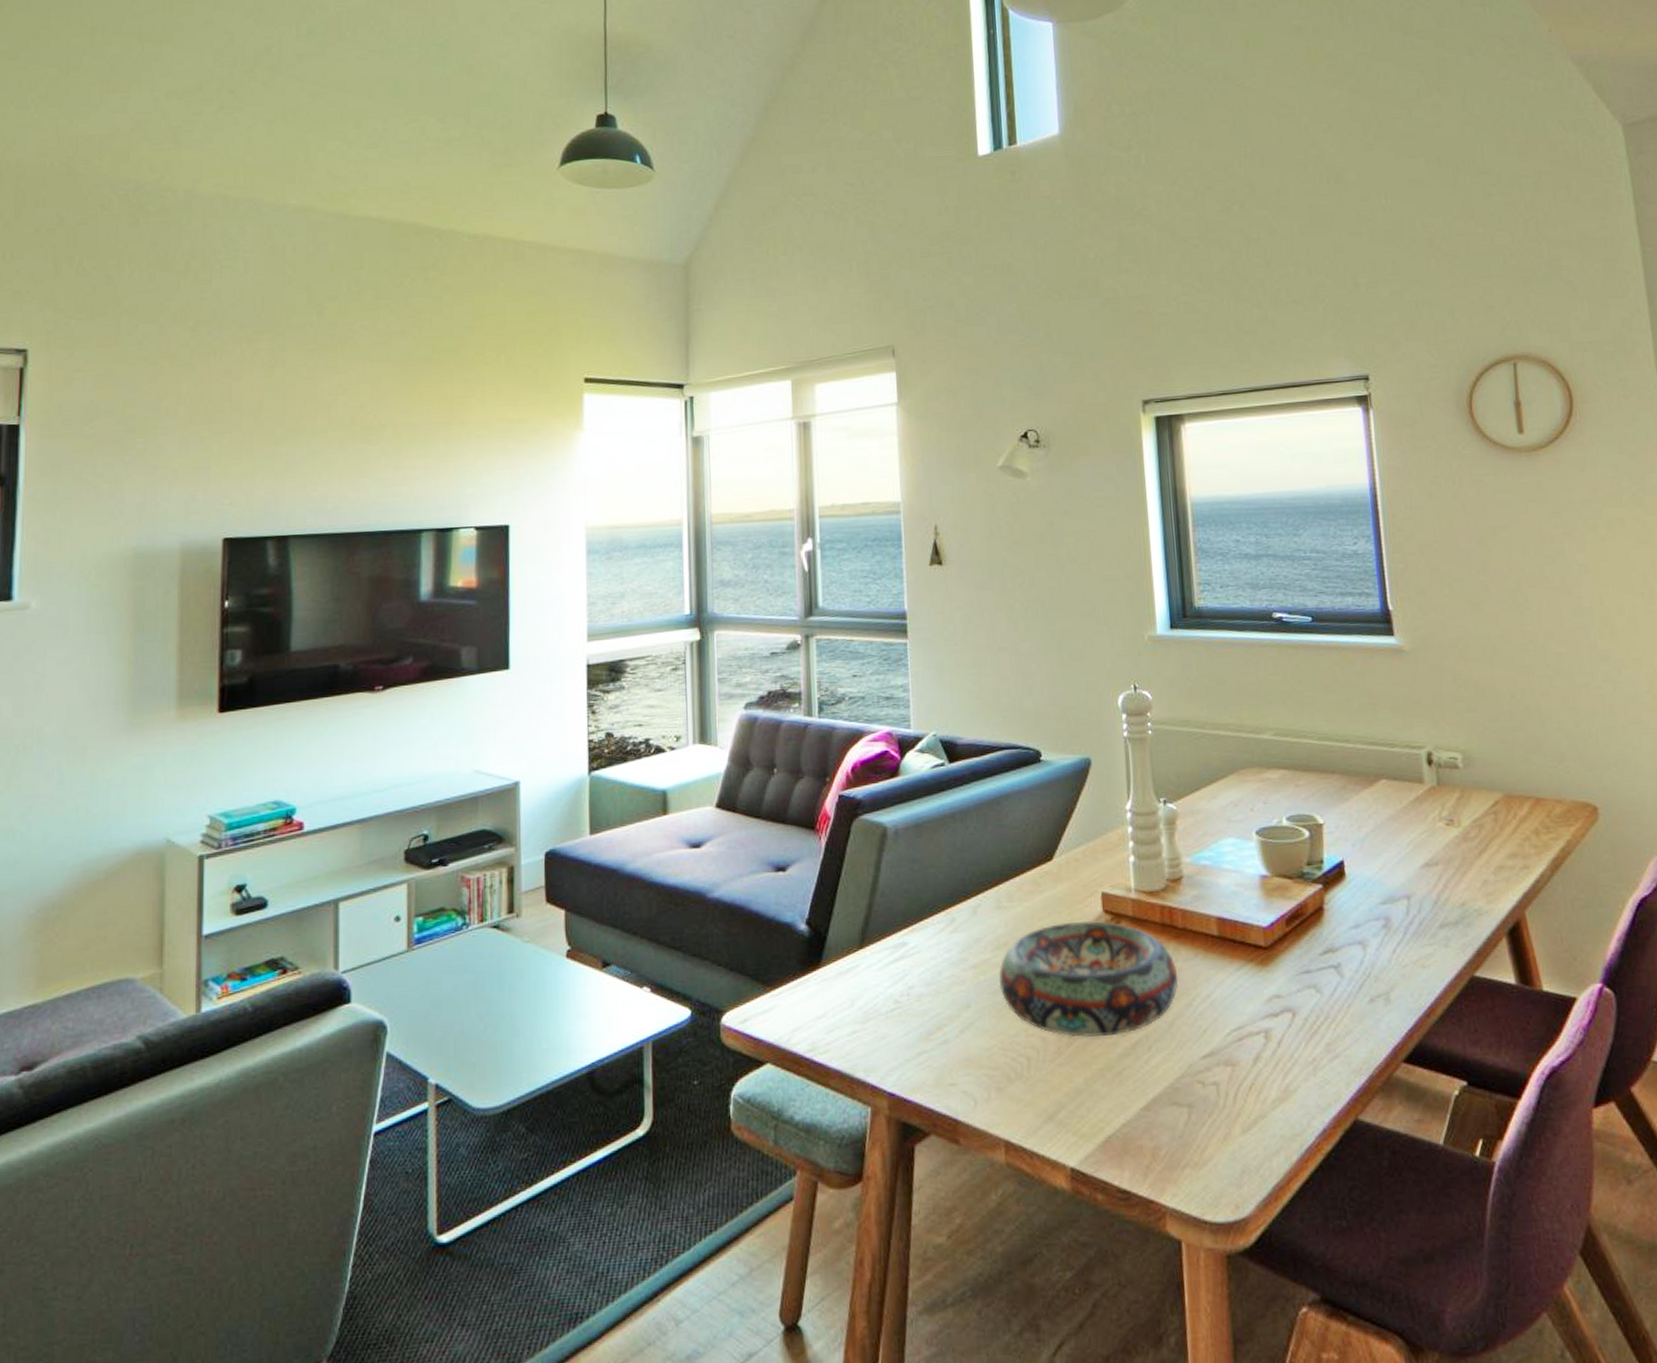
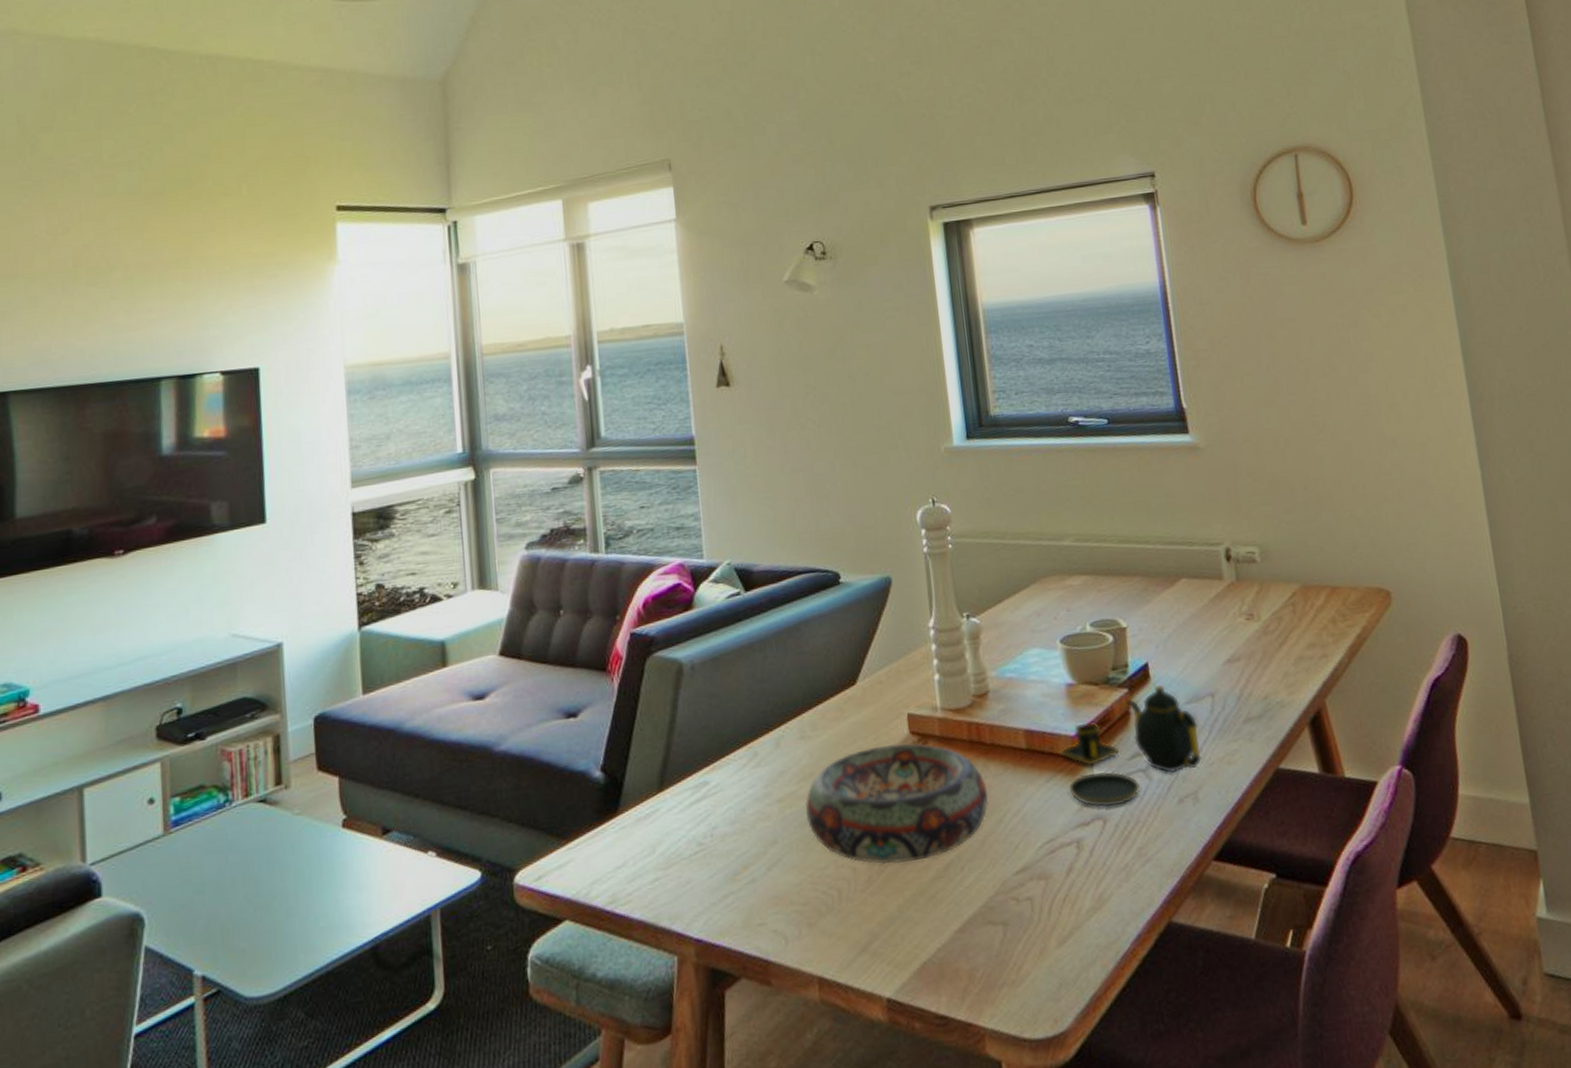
teapot: none [1251,882,1395,1001] -> present [1060,684,1202,808]

